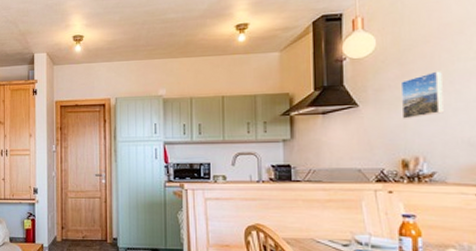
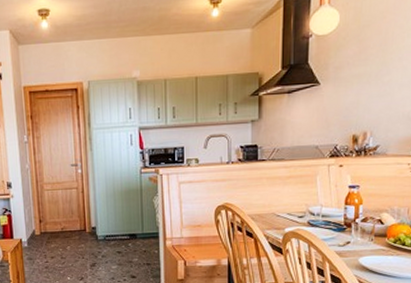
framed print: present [400,71,445,119] -> none [356,47,393,96]

